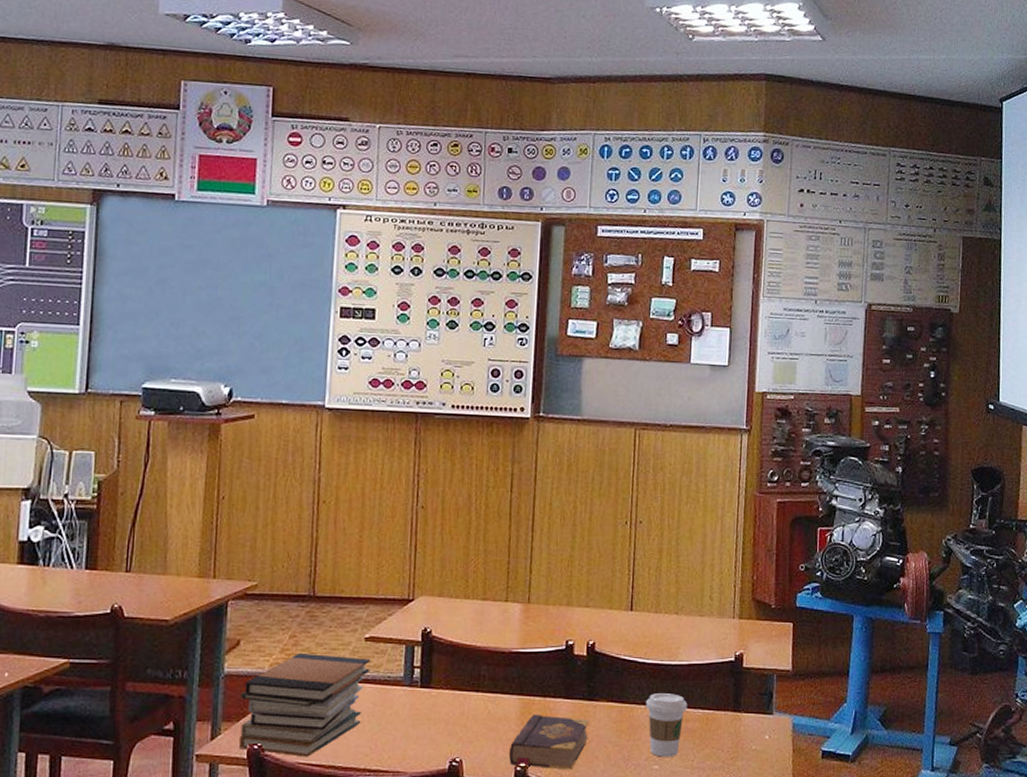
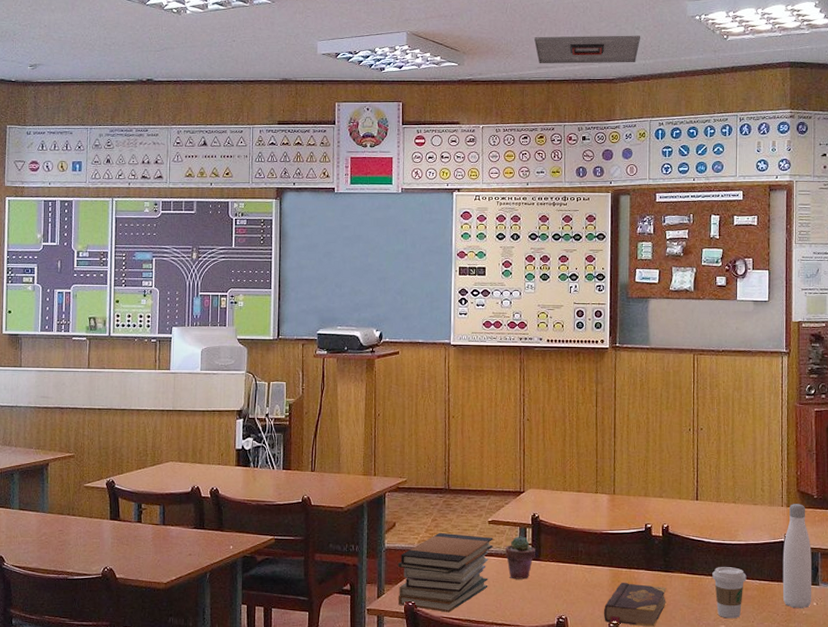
potted succulent: none [385,657,425,713] -> present [505,536,535,580]
ceiling vent: none [452,15,588,60] -> present [534,35,641,64]
water bottle: none [729,615,766,744] -> present [782,504,811,609]

